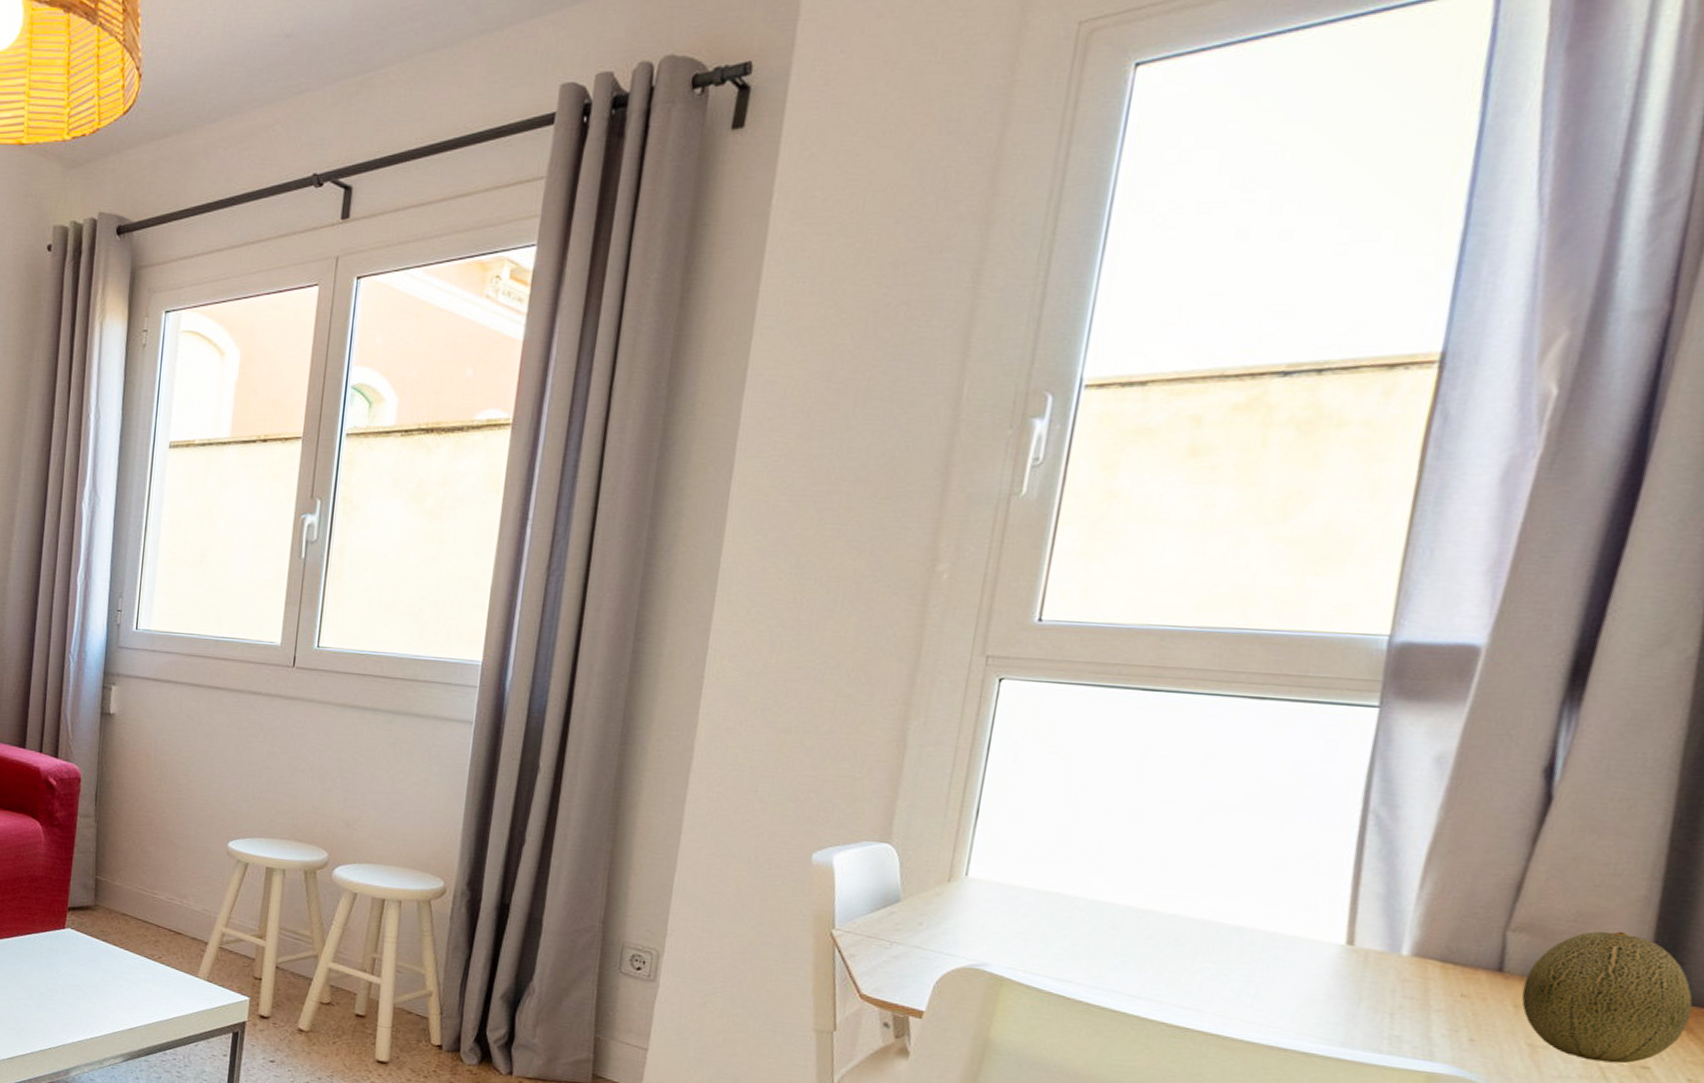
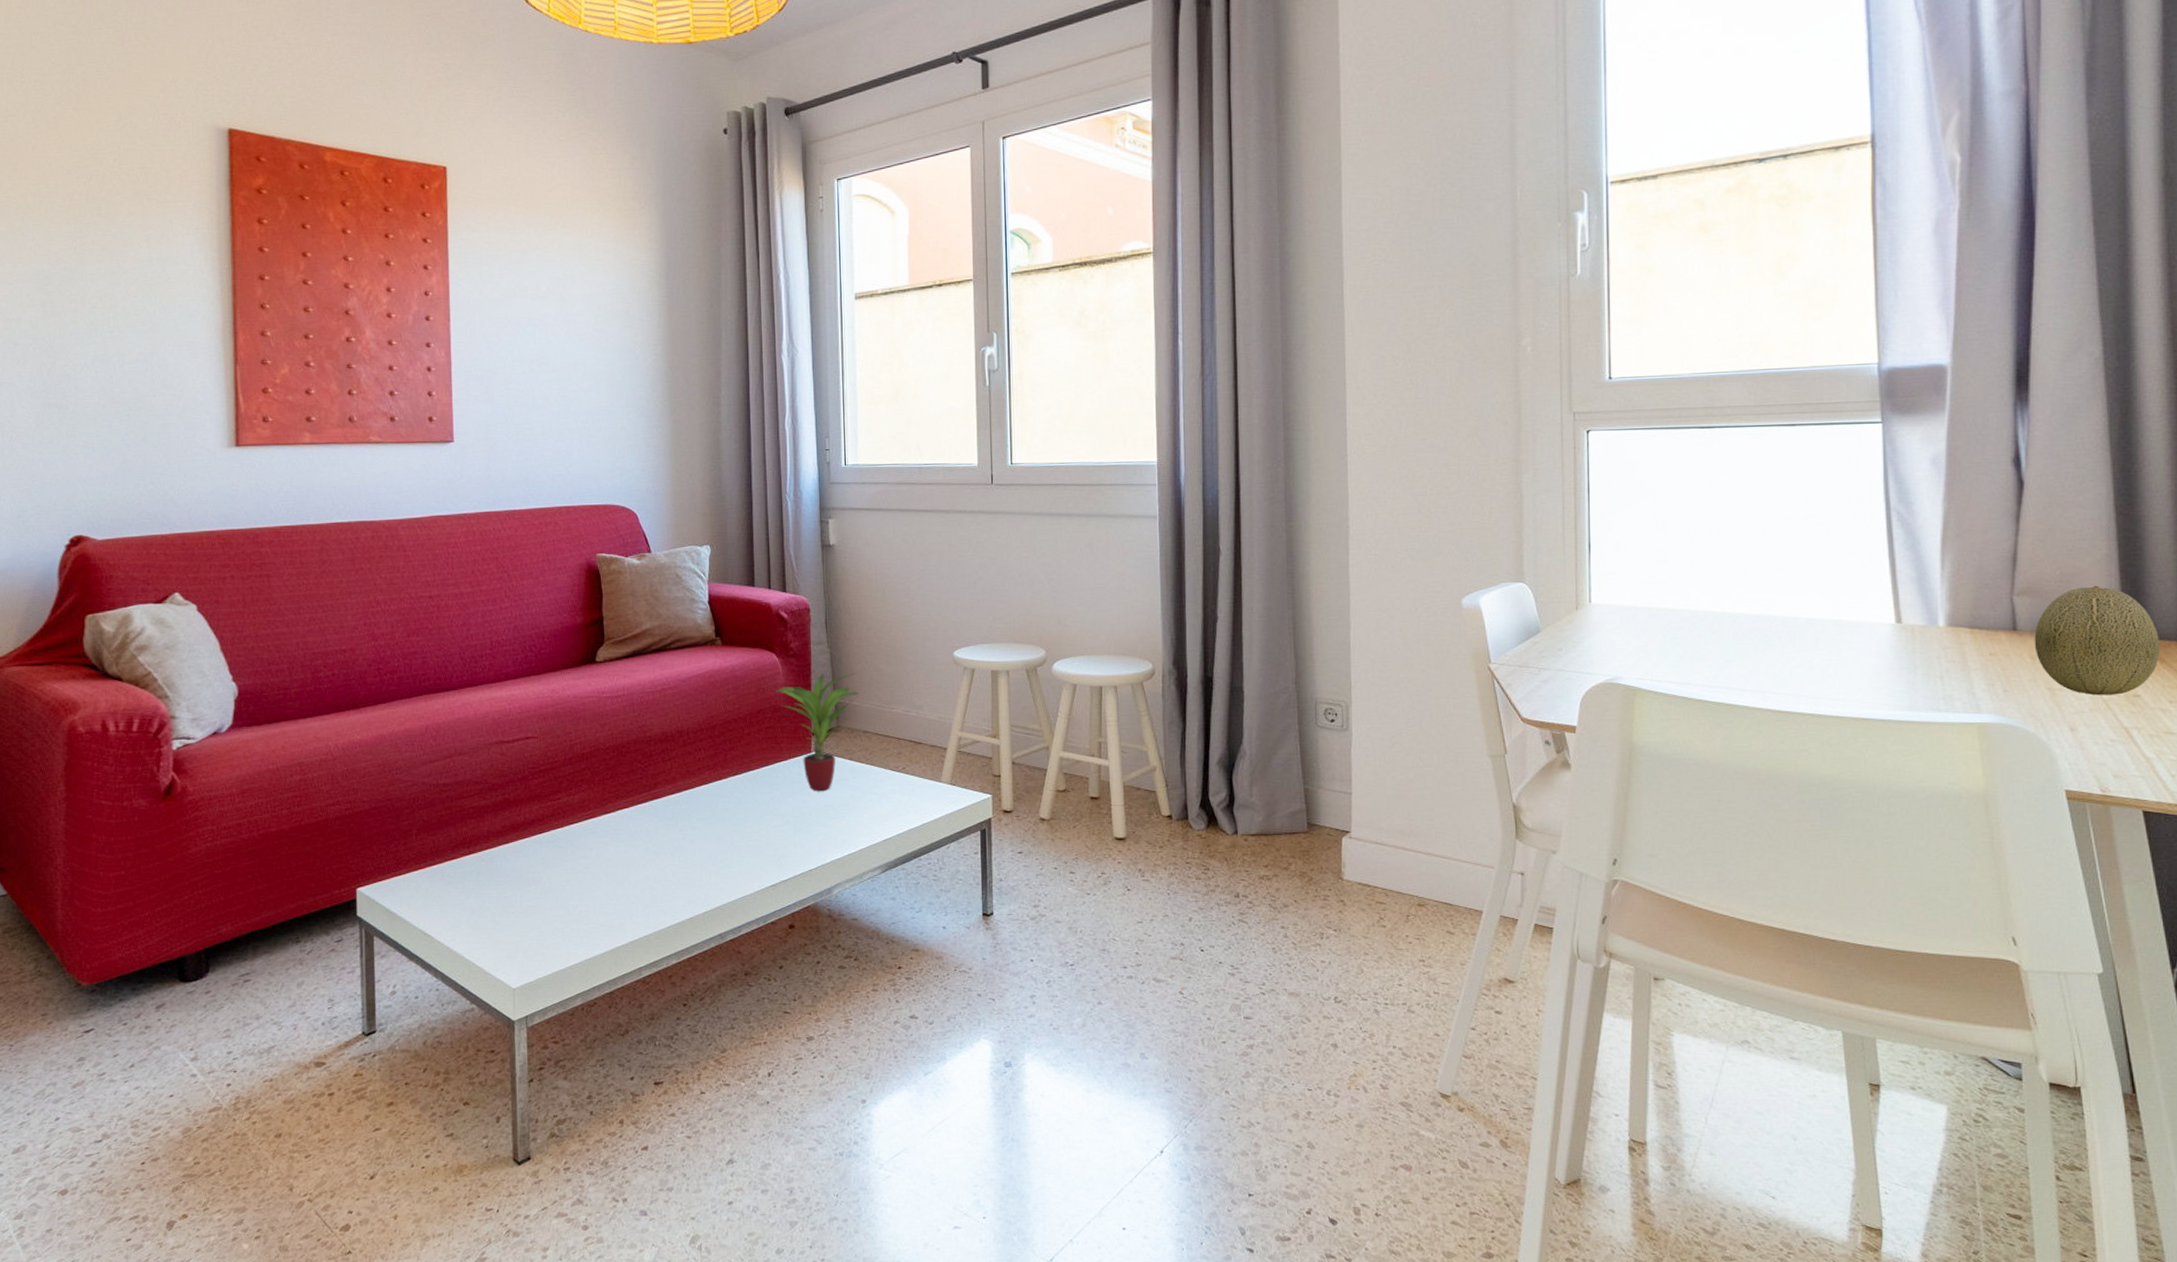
potted plant: none [35,848,123,970] -> present [775,673,859,791]

